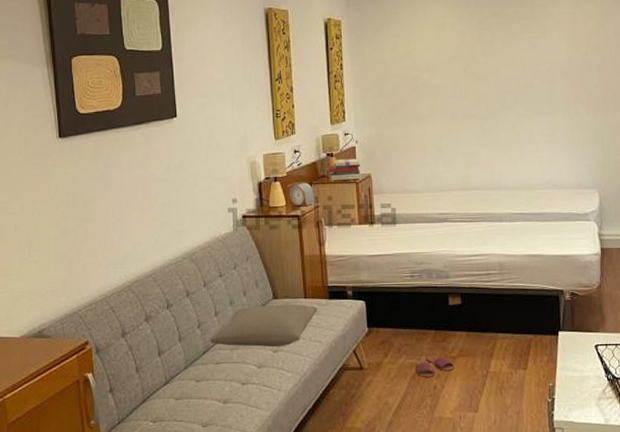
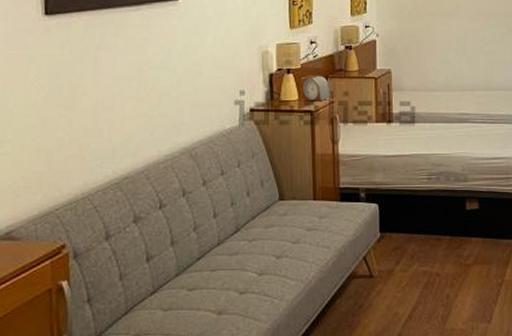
pillow: present [210,304,318,348] -> none [207,206,328,253]
books: present [326,158,363,181] -> none [343,52,382,76]
slippers: present [415,355,454,377] -> none [428,262,468,286]

